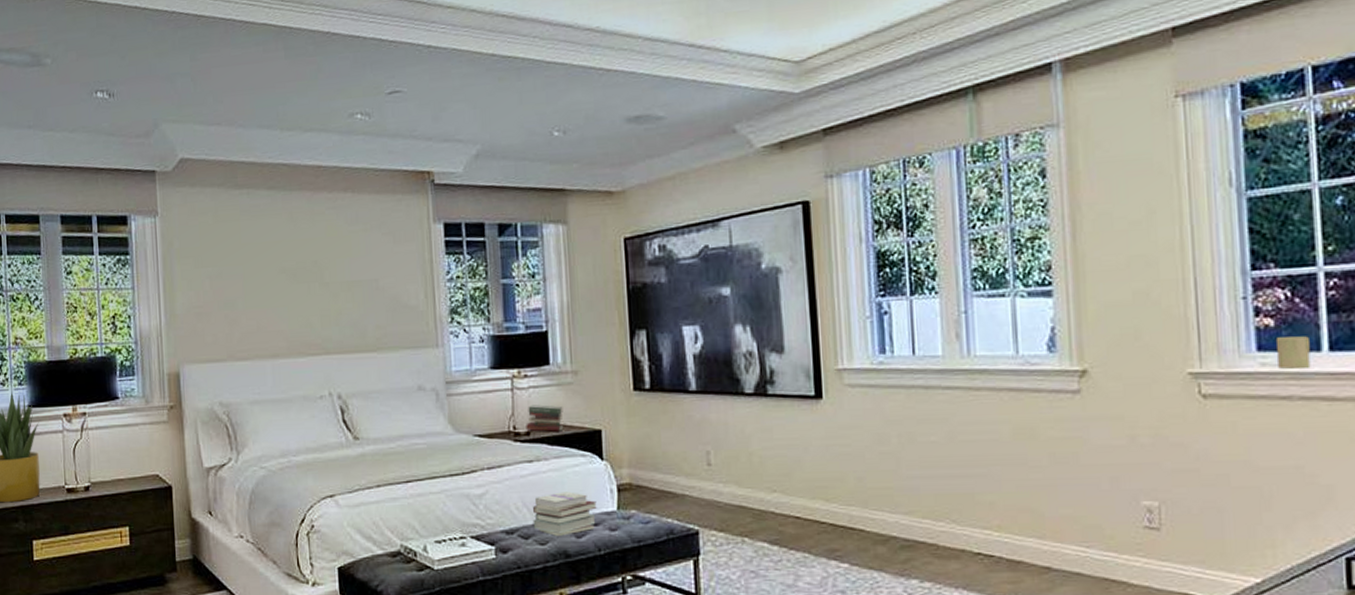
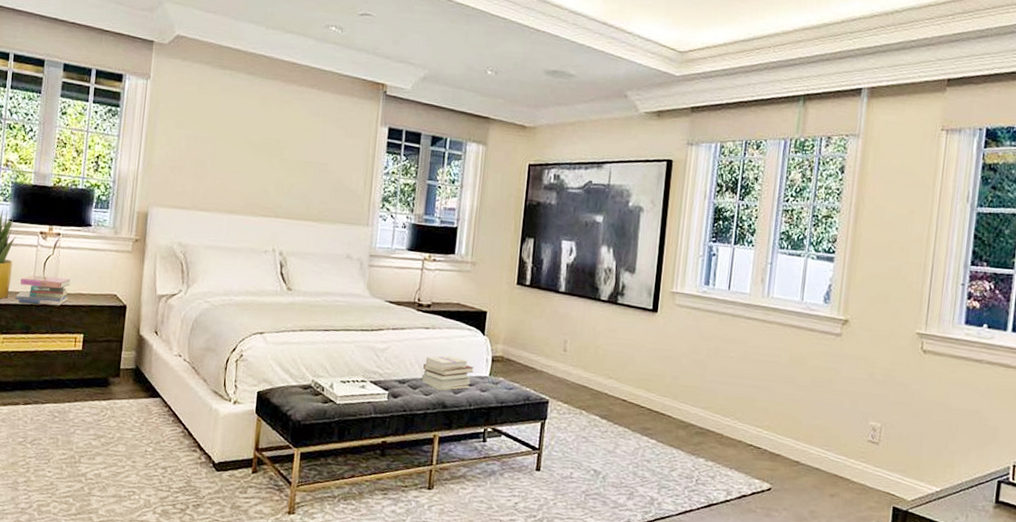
books: none [48,464,106,500] -> present [15,275,71,306]
books: present [526,404,564,433] -> none [428,283,460,309]
candle: present [1277,336,1311,370] -> none [977,317,1001,343]

